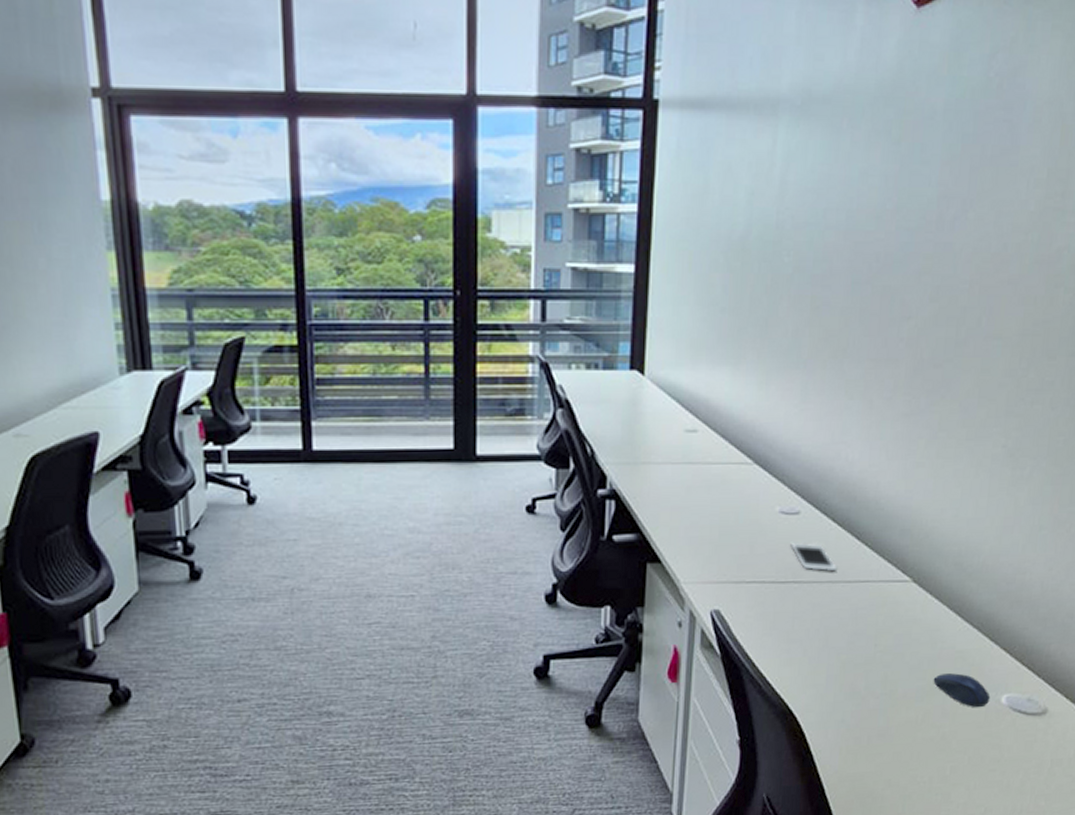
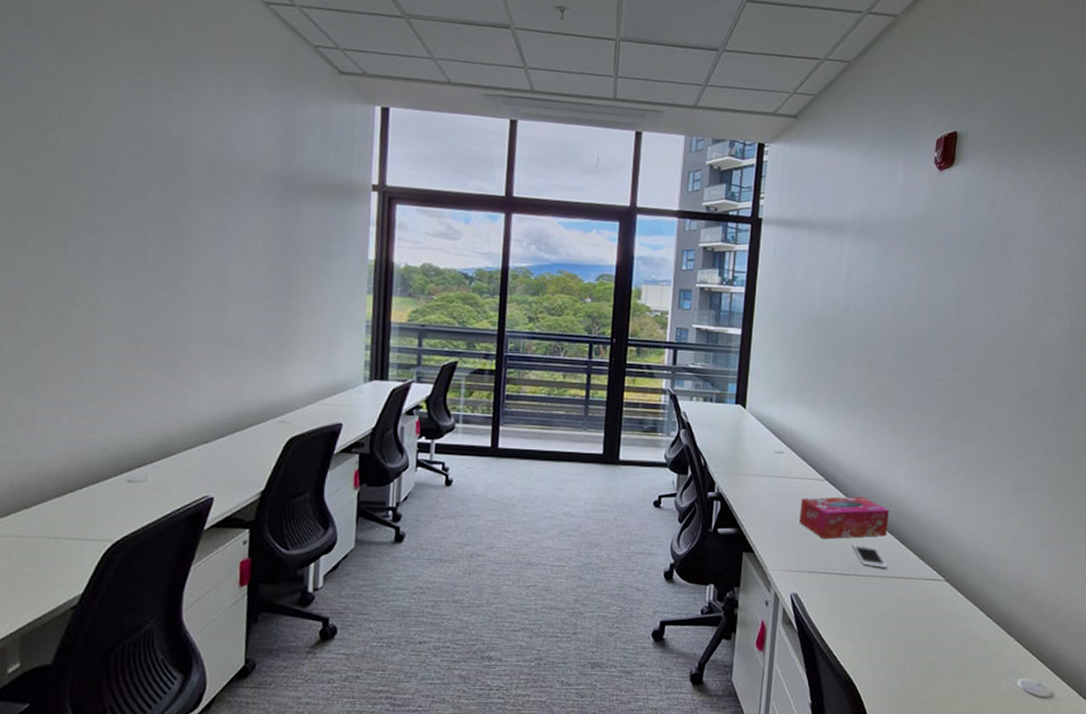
tissue box: none [720,481,839,540] -> present [799,496,889,540]
computer mouse: present [933,673,991,708] -> none [963,658,1009,689]

